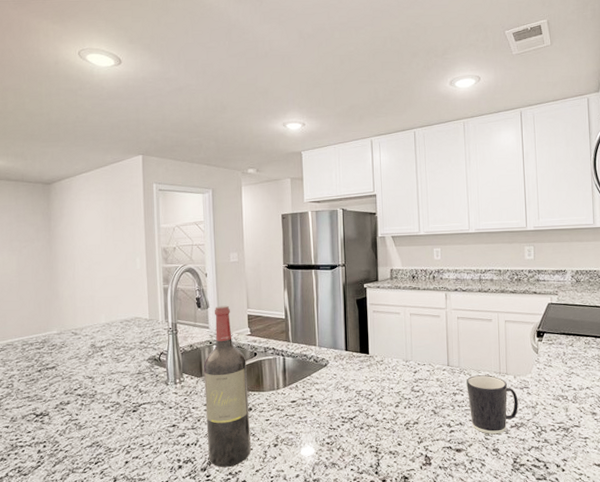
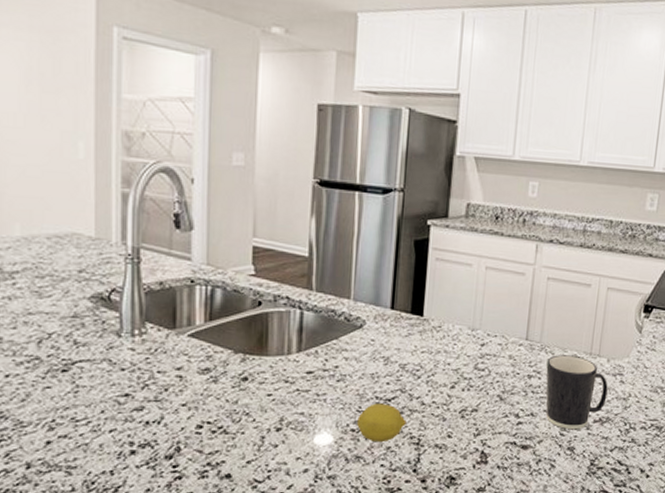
wine bottle: present [204,305,251,467] -> none [177,228,245,455]
lemon: none [330,421,366,452] -> present [357,403,406,443]

